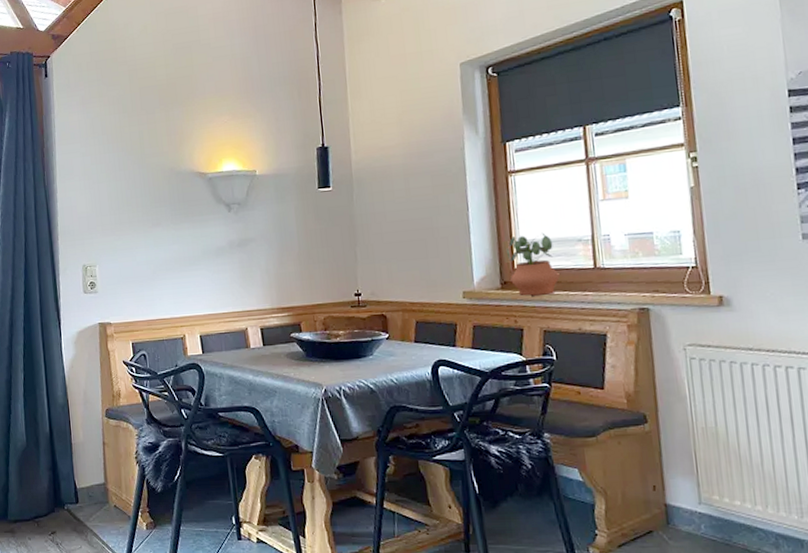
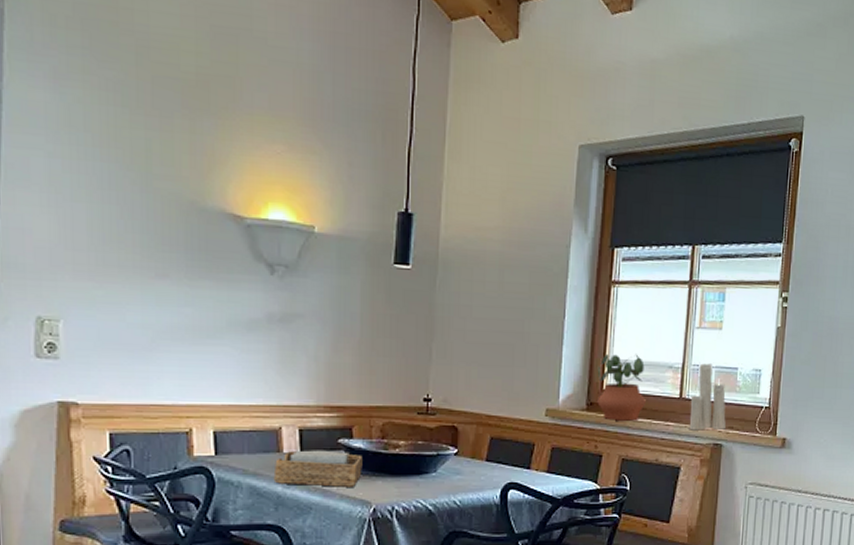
napkin holder: none [245,343,312,374] -> present [273,450,363,487]
candle: none [606,230,650,298] -> present [689,361,726,431]

